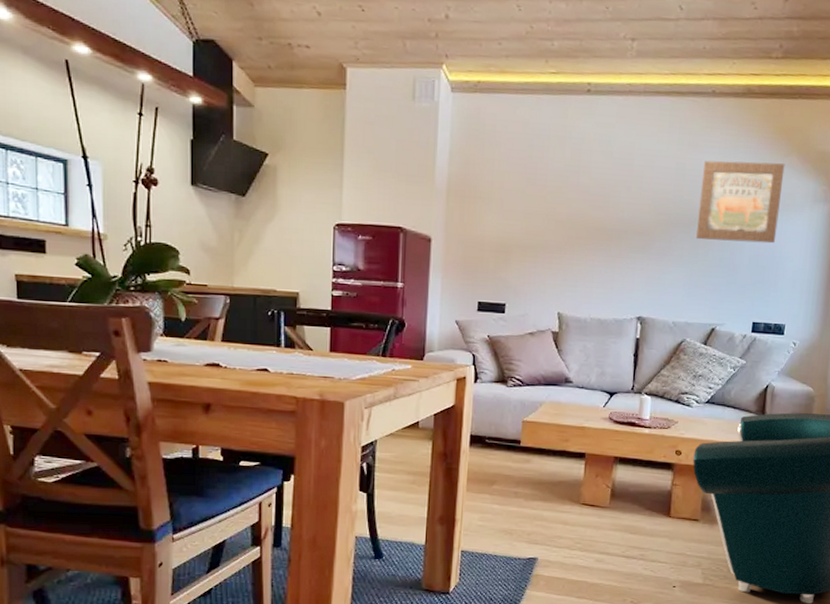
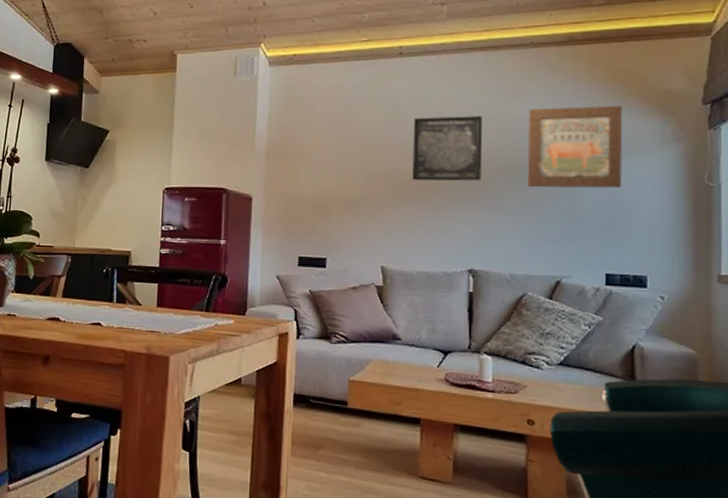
wall art: none [592,162,663,231] -> present [412,116,483,181]

